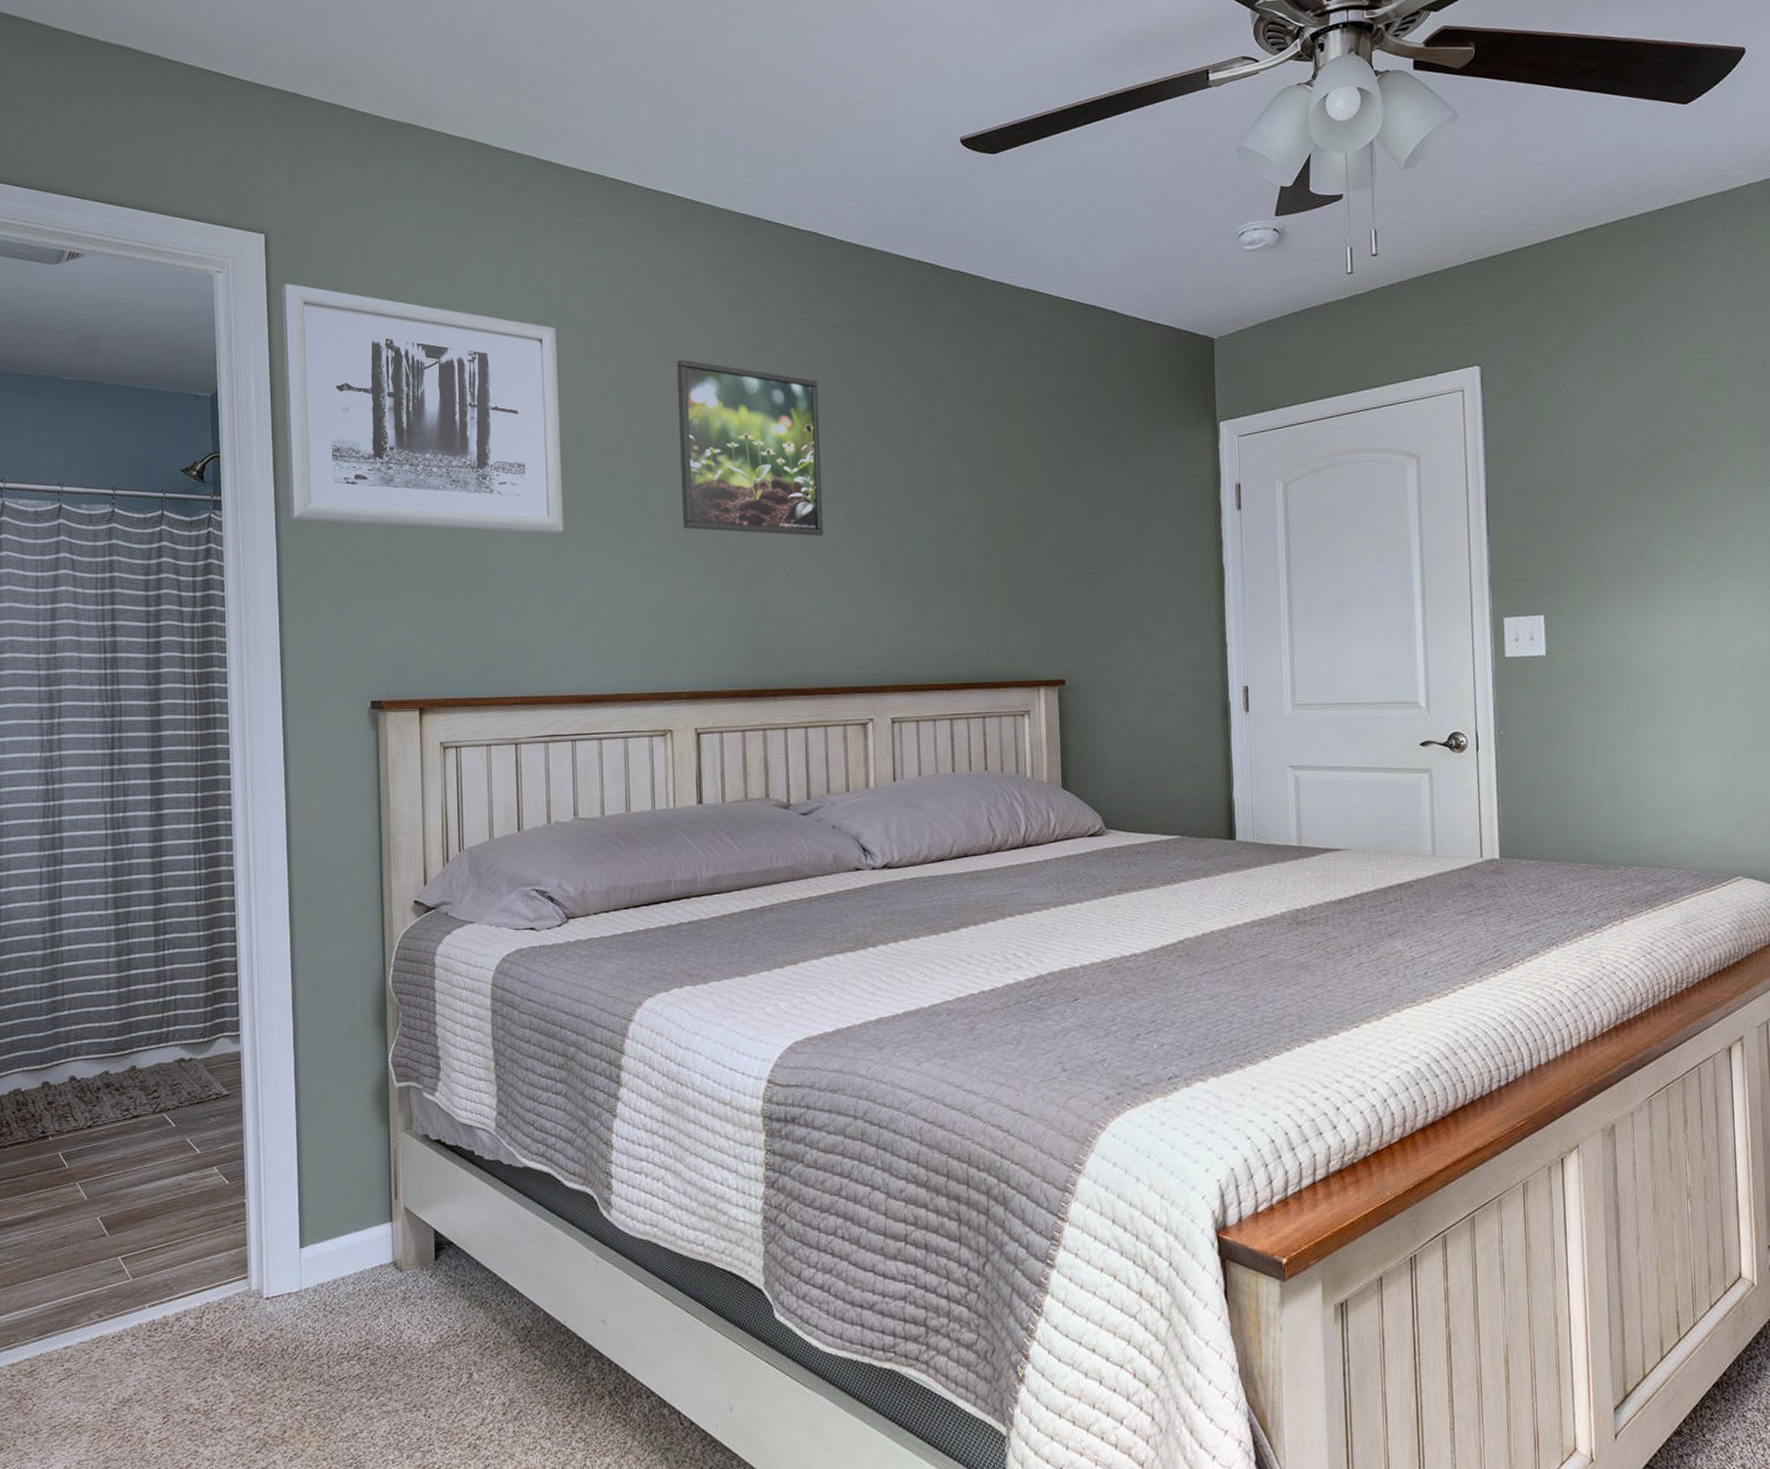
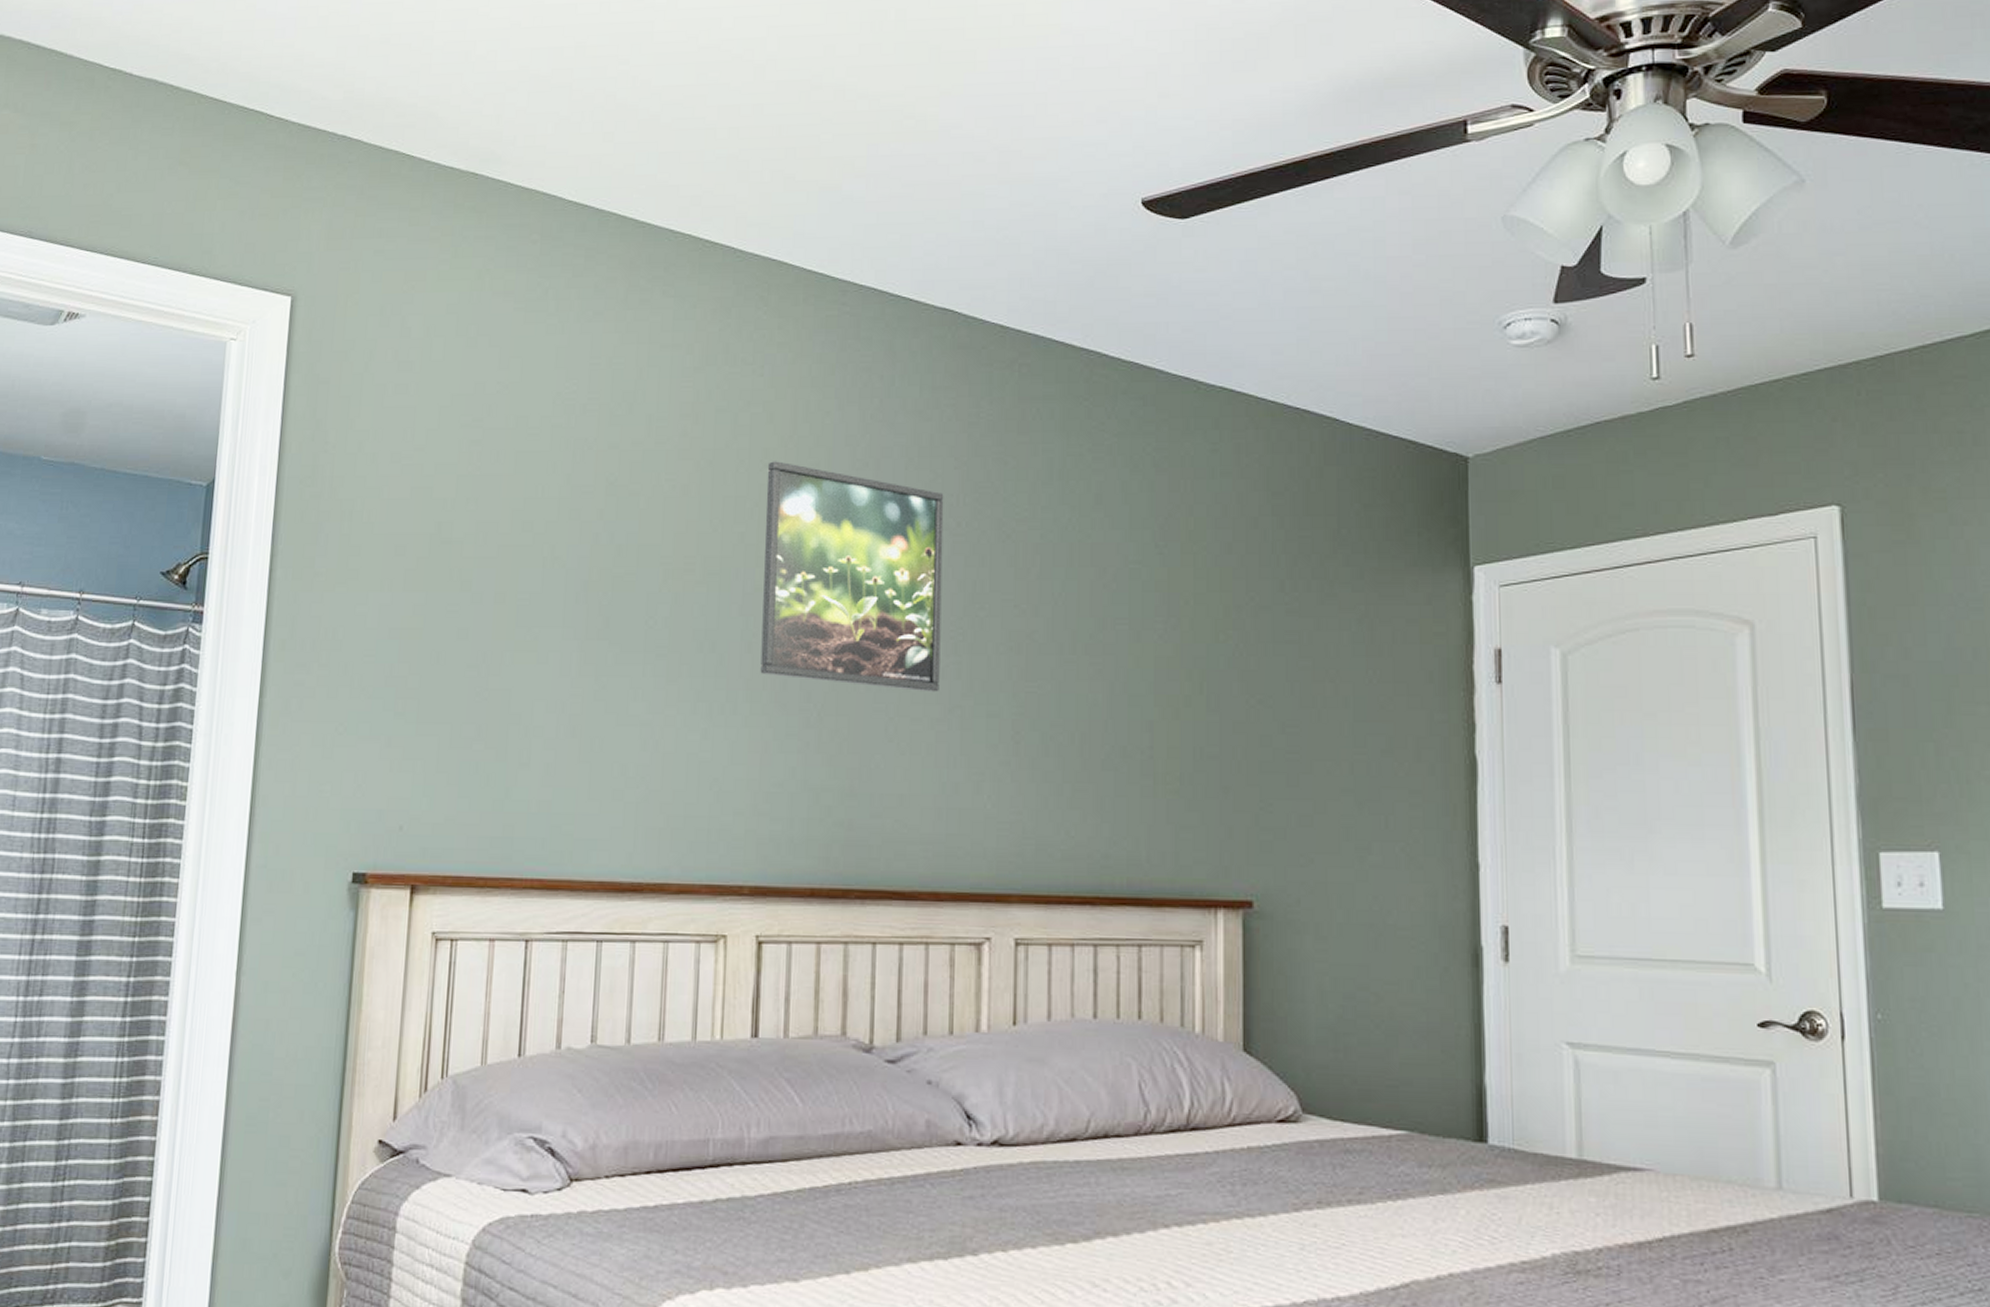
wall art: present [281,283,564,534] -> none [281,354,624,673]

